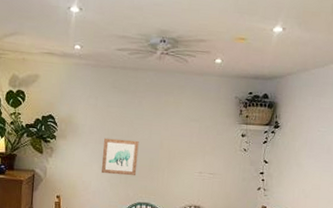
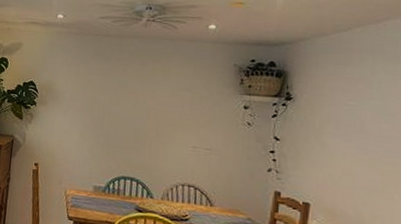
wall art: present [101,138,139,176] -> none [81,105,123,148]

